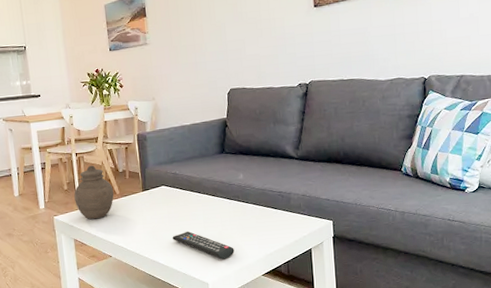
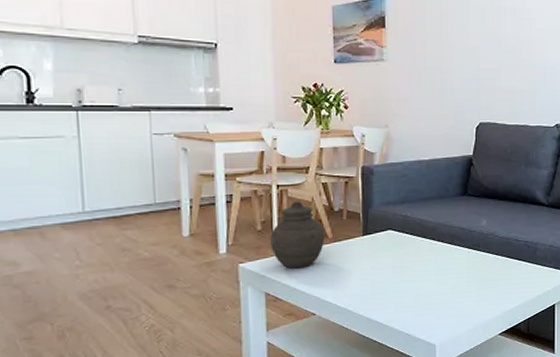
remote control: present [172,231,235,260] -> none [396,283,469,317]

